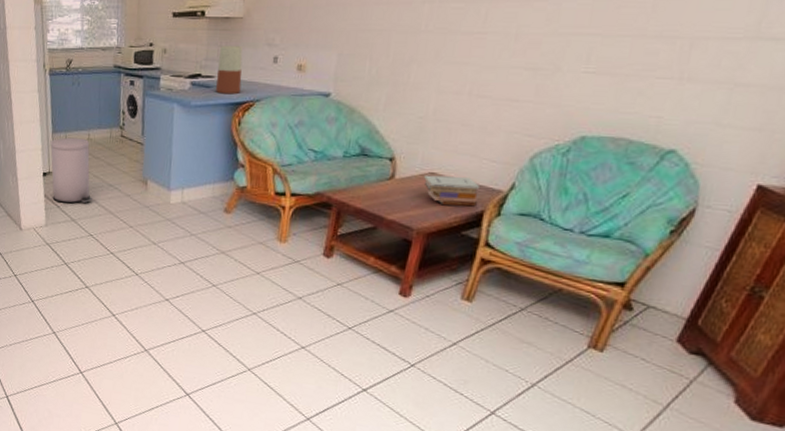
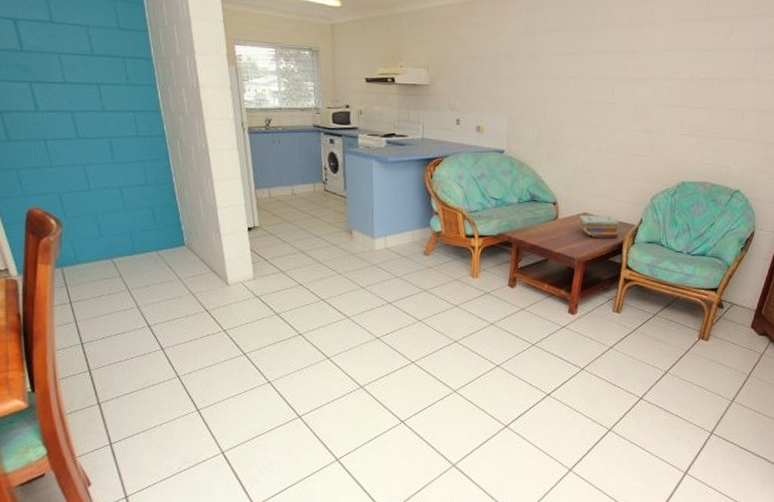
pedal bin: present [50,137,93,204] -> none [253,192,301,256]
vase: present [216,46,243,95] -> none [409,109,431,152]

